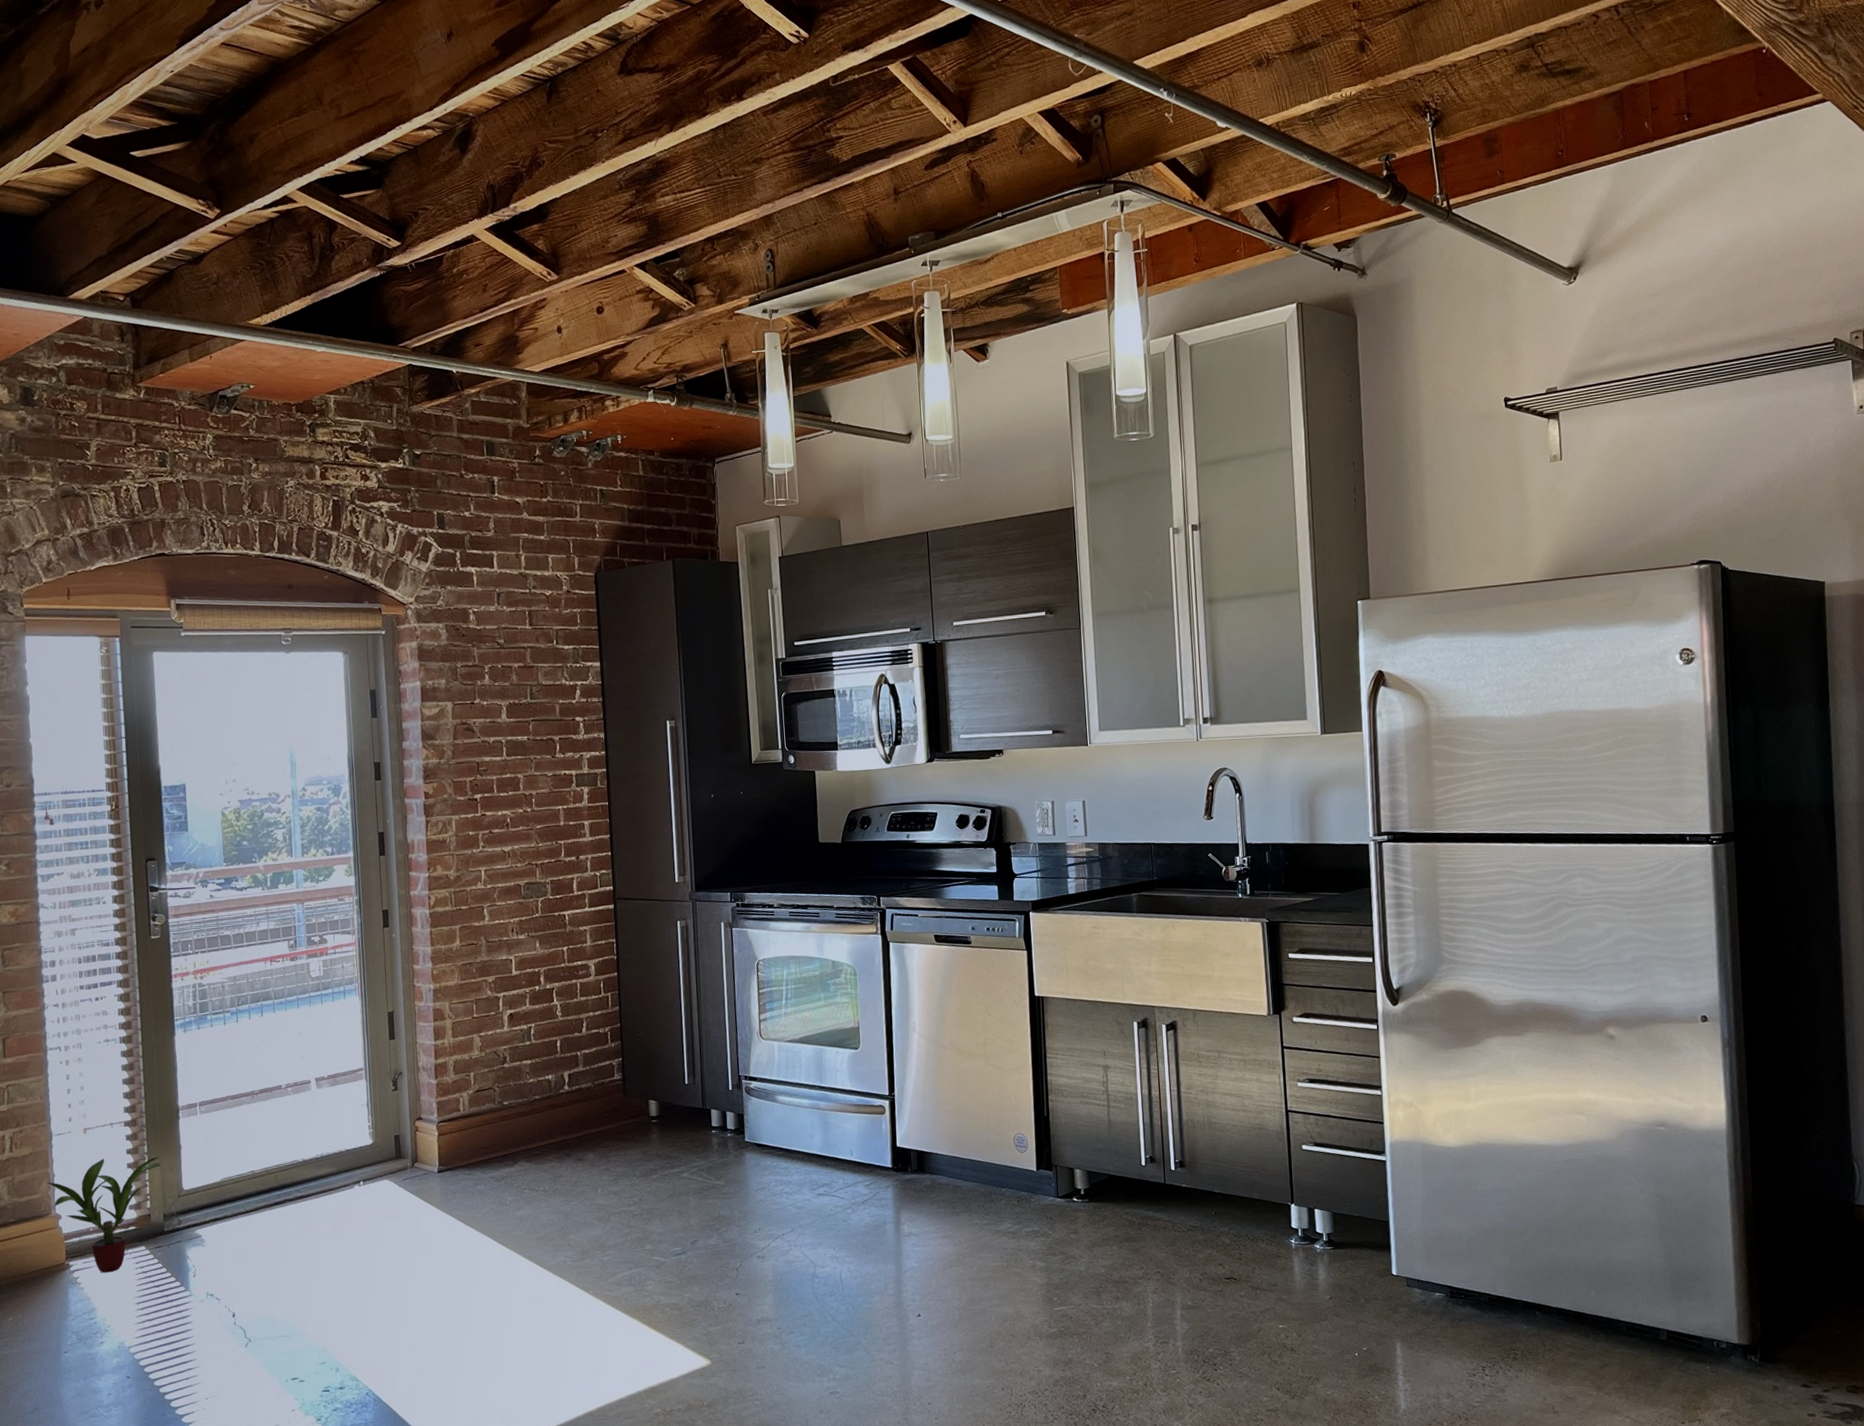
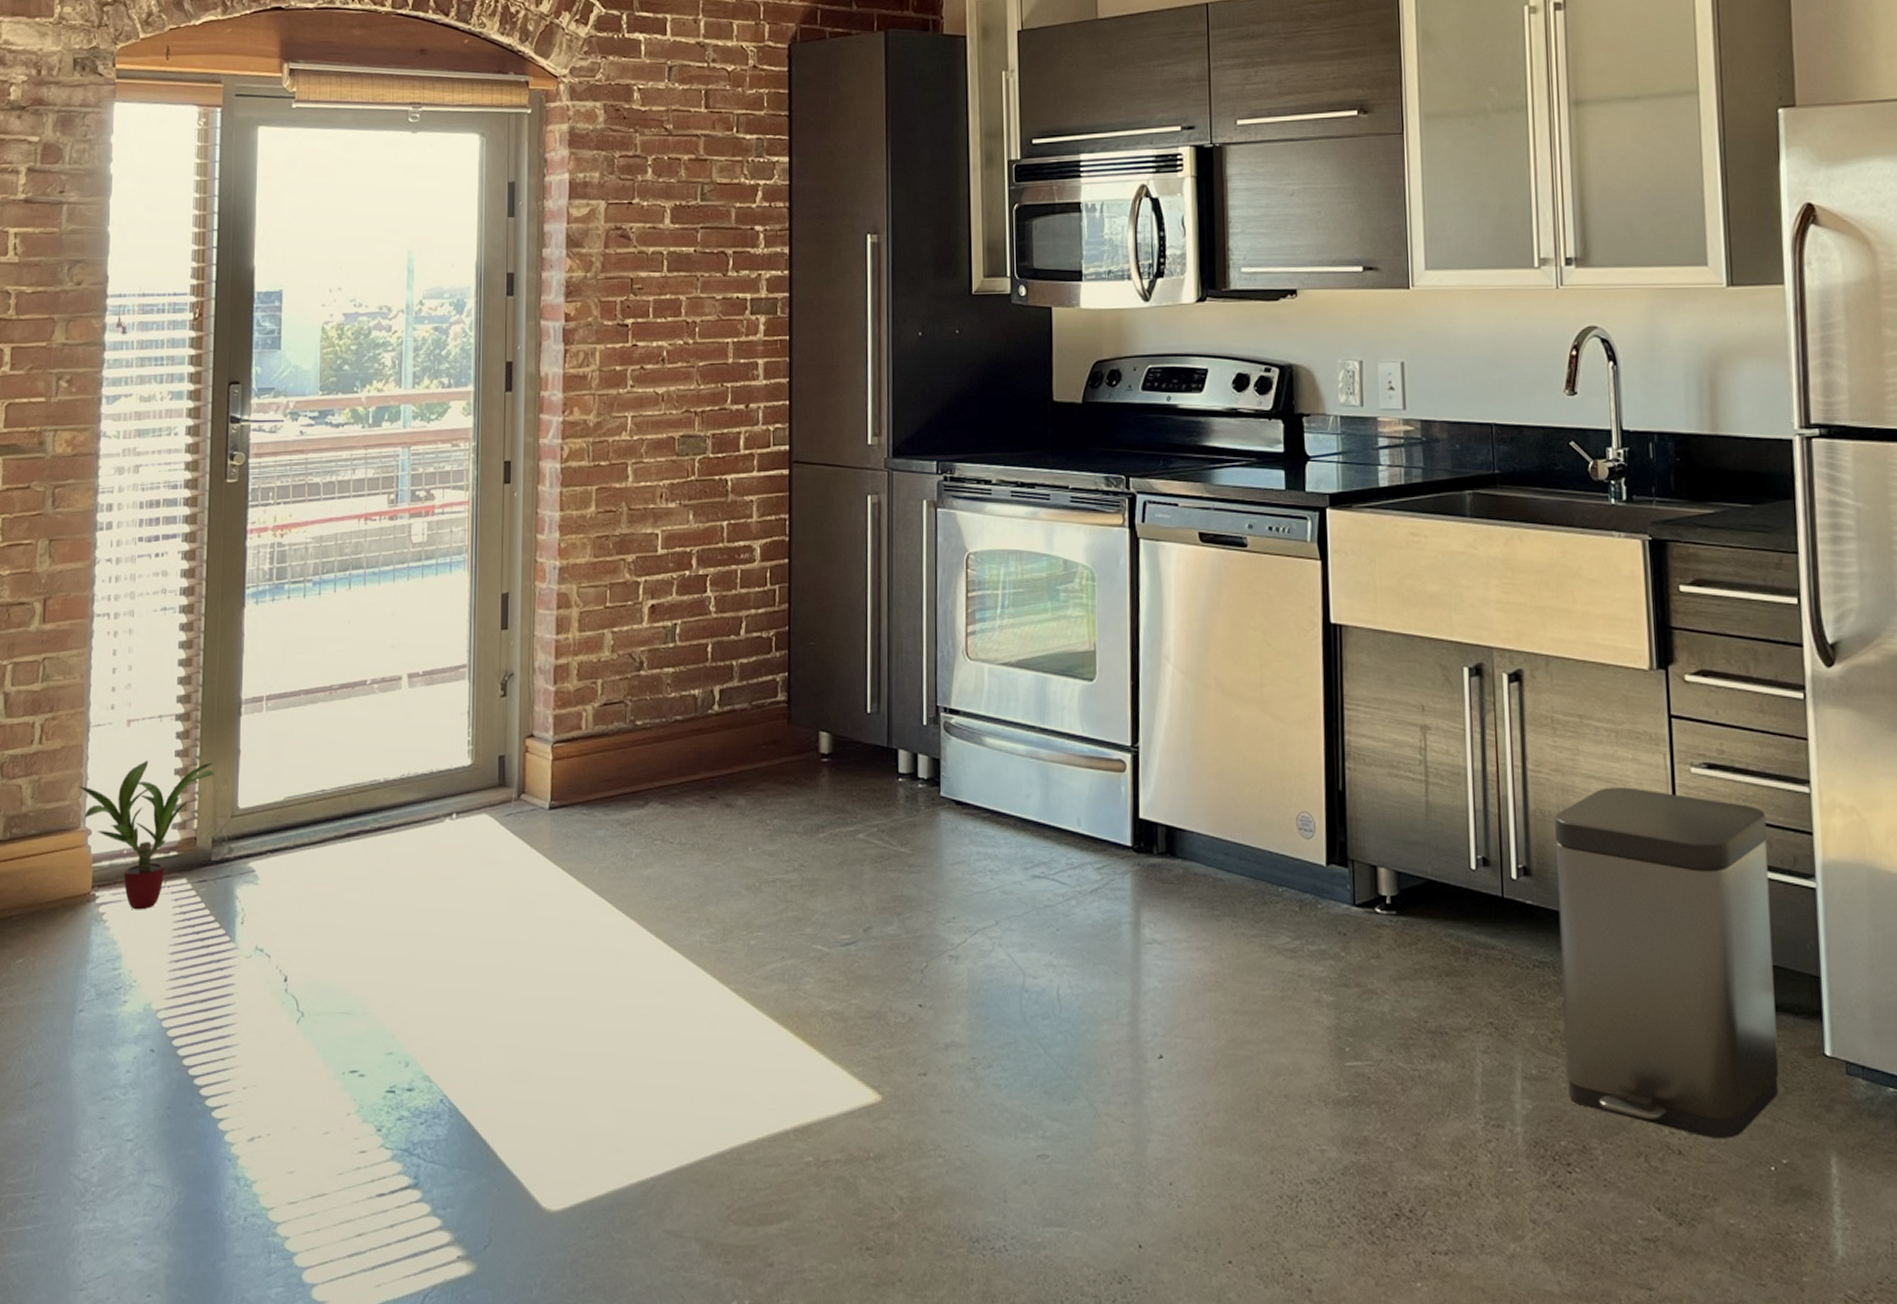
pedal bin: none [1201,1099,1361,1338] -> present [1555,787,1780,1138]

